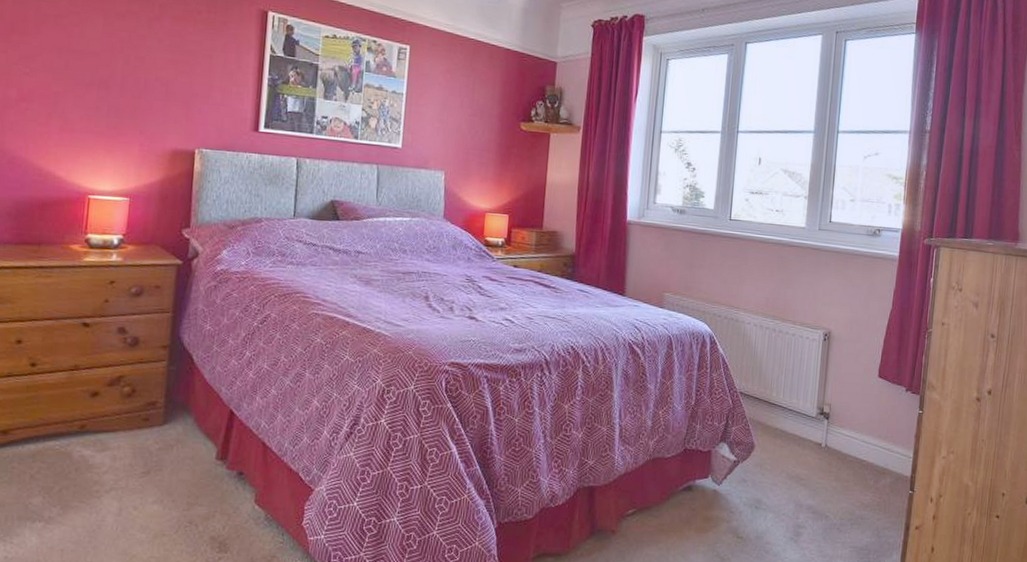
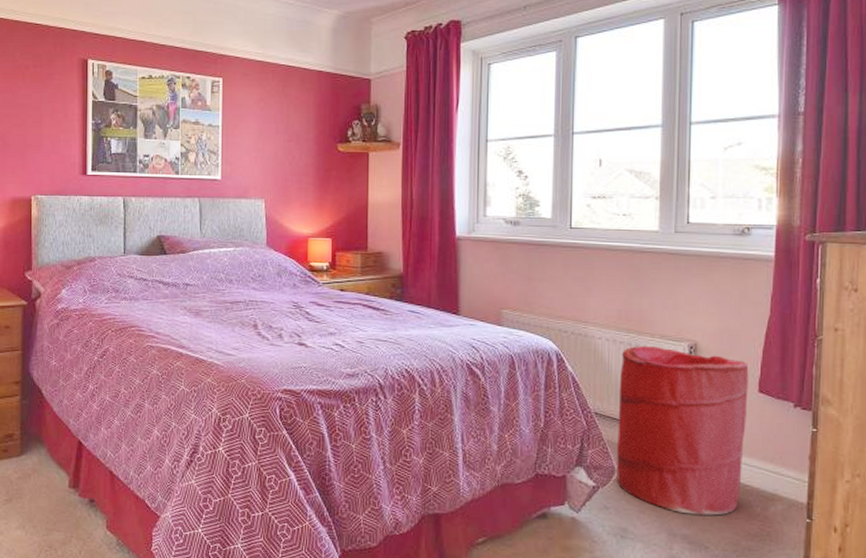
laundry hamper: none [755,332,872,488] -> present [617,346,749,516]

